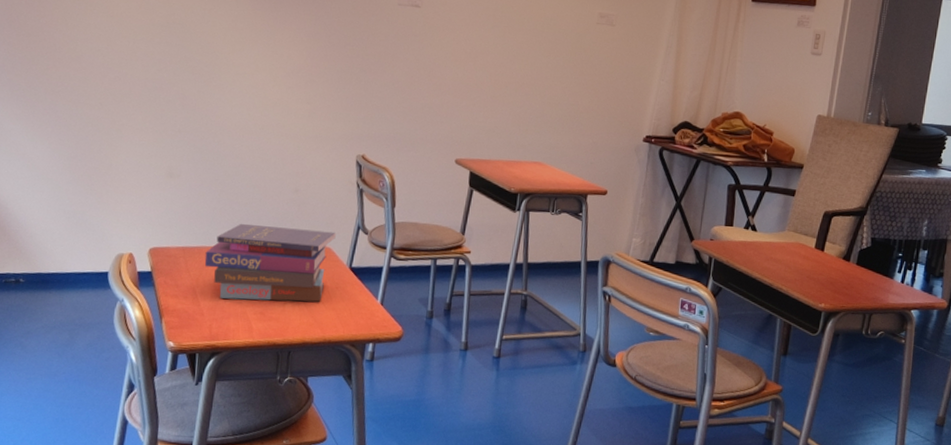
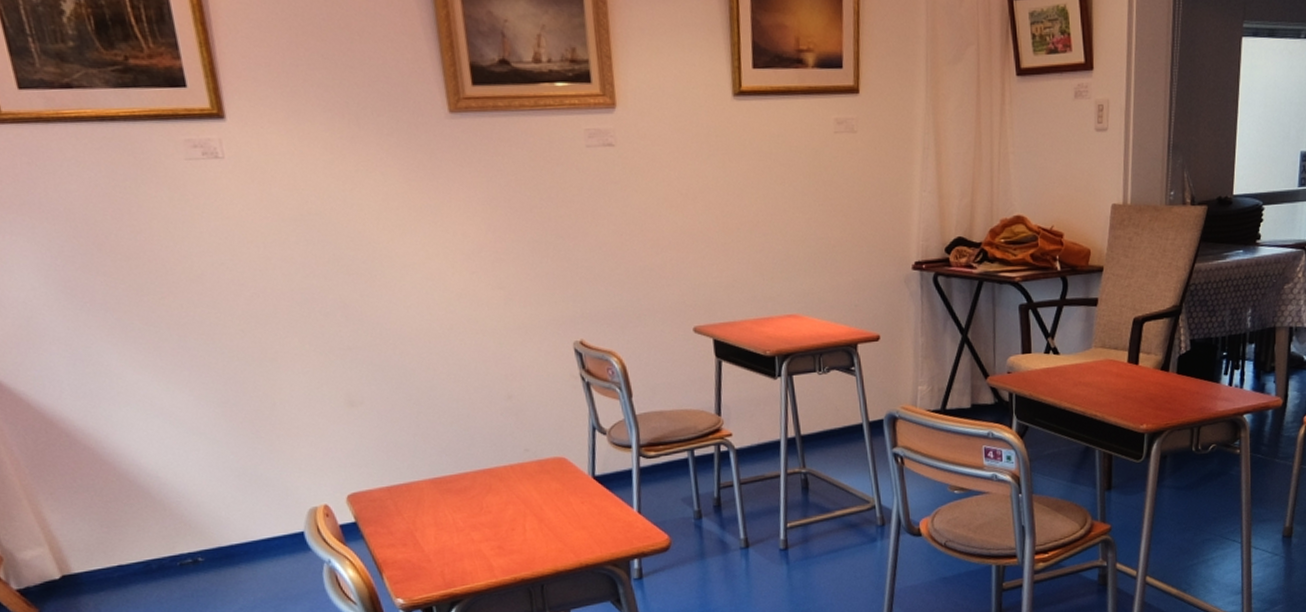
books: present [204,223,336,302] -> none [416,438,569,538]

